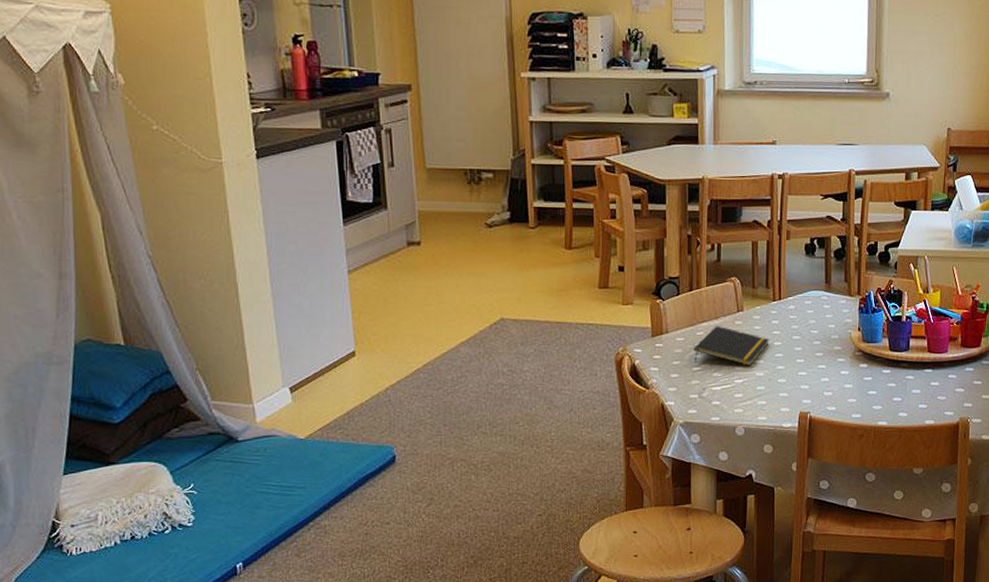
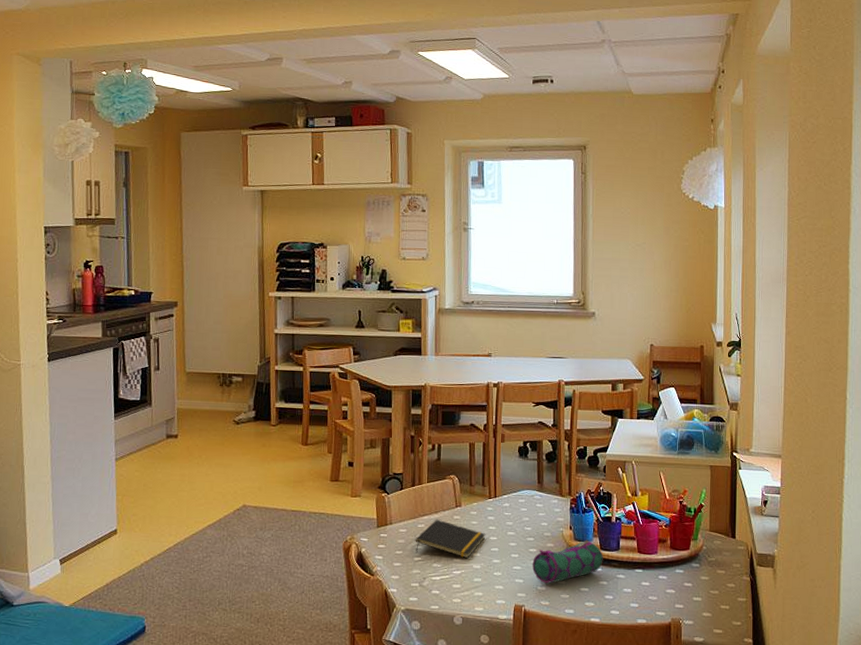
pencil case: none [819,341,892,389] -> present [532,540,603,584]

